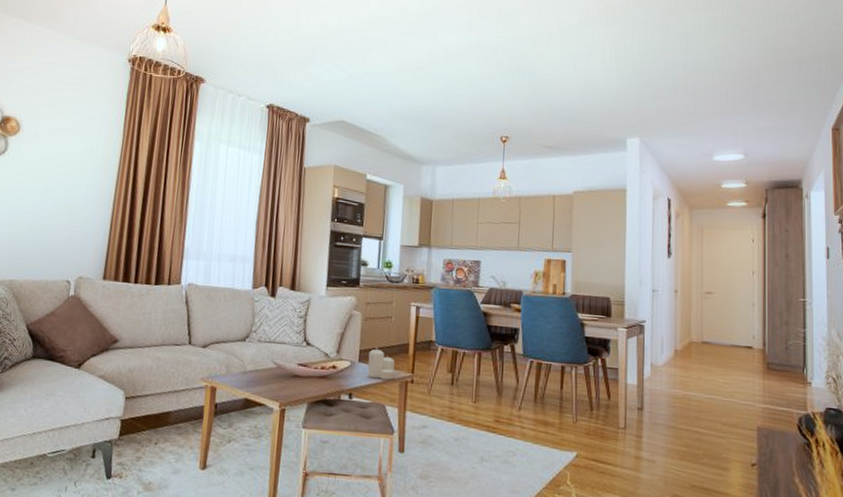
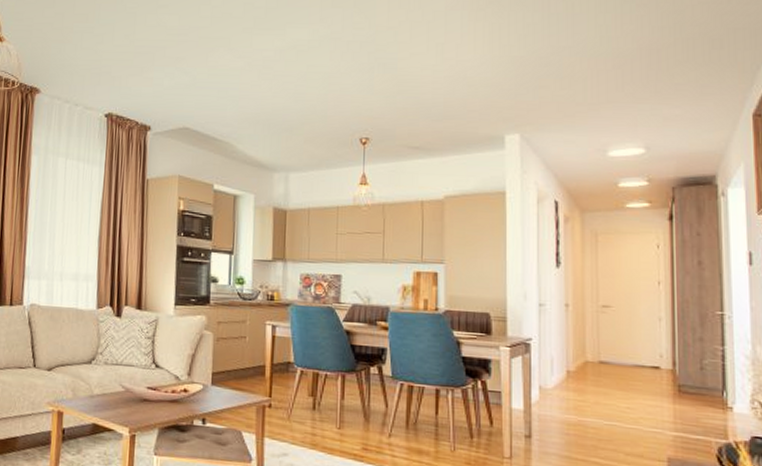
candle: present [367,347,395,380] -> none [221,369,251,405]

